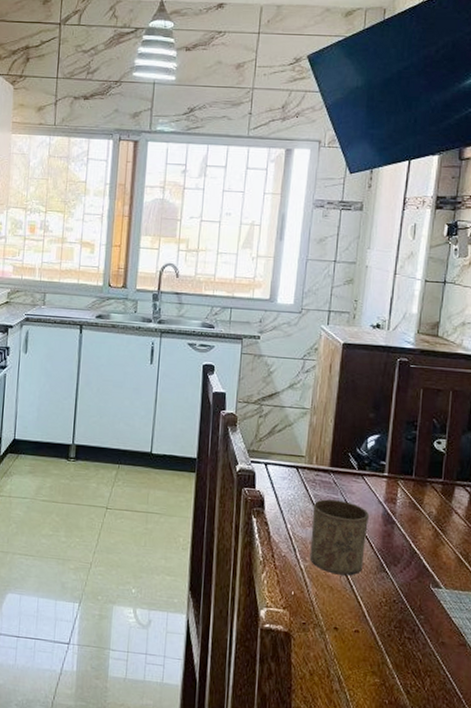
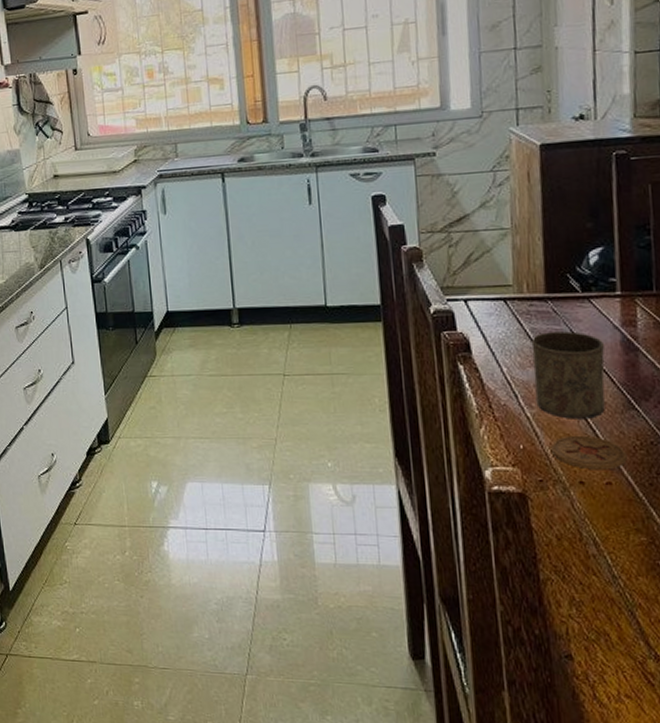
coaster: none [316,587,374,620] -> present [551,435,627,470]

